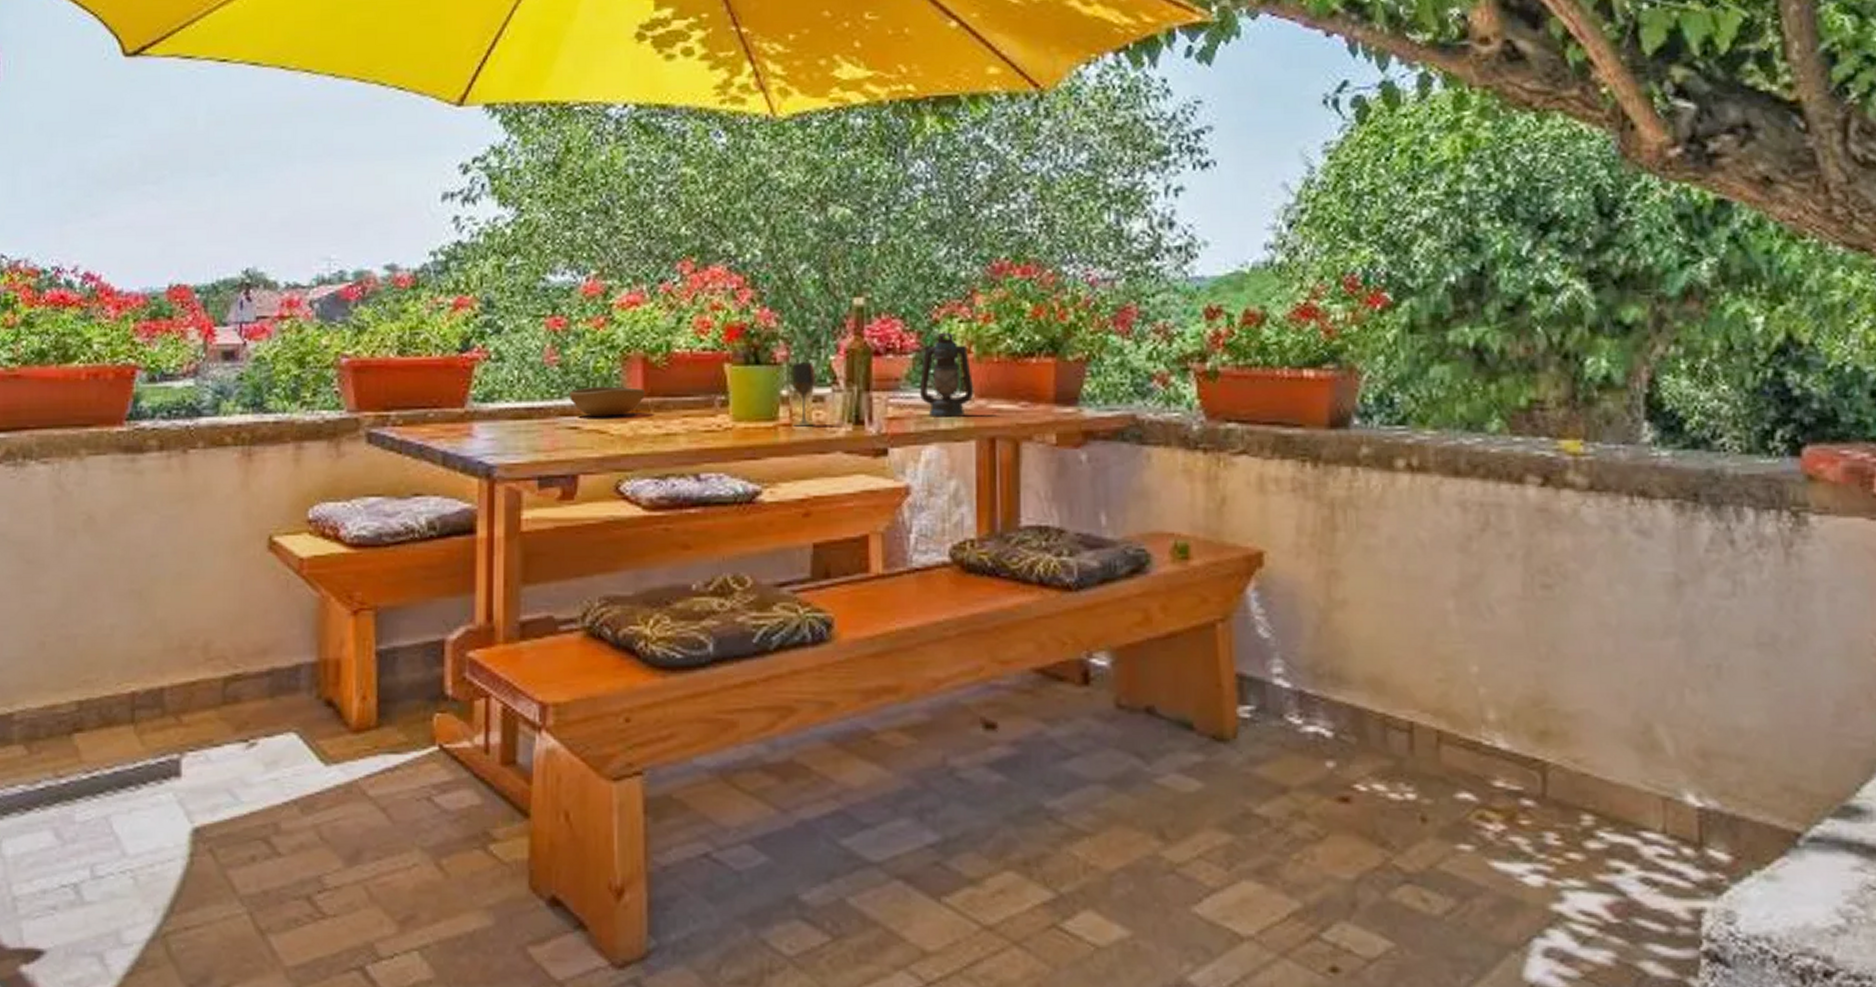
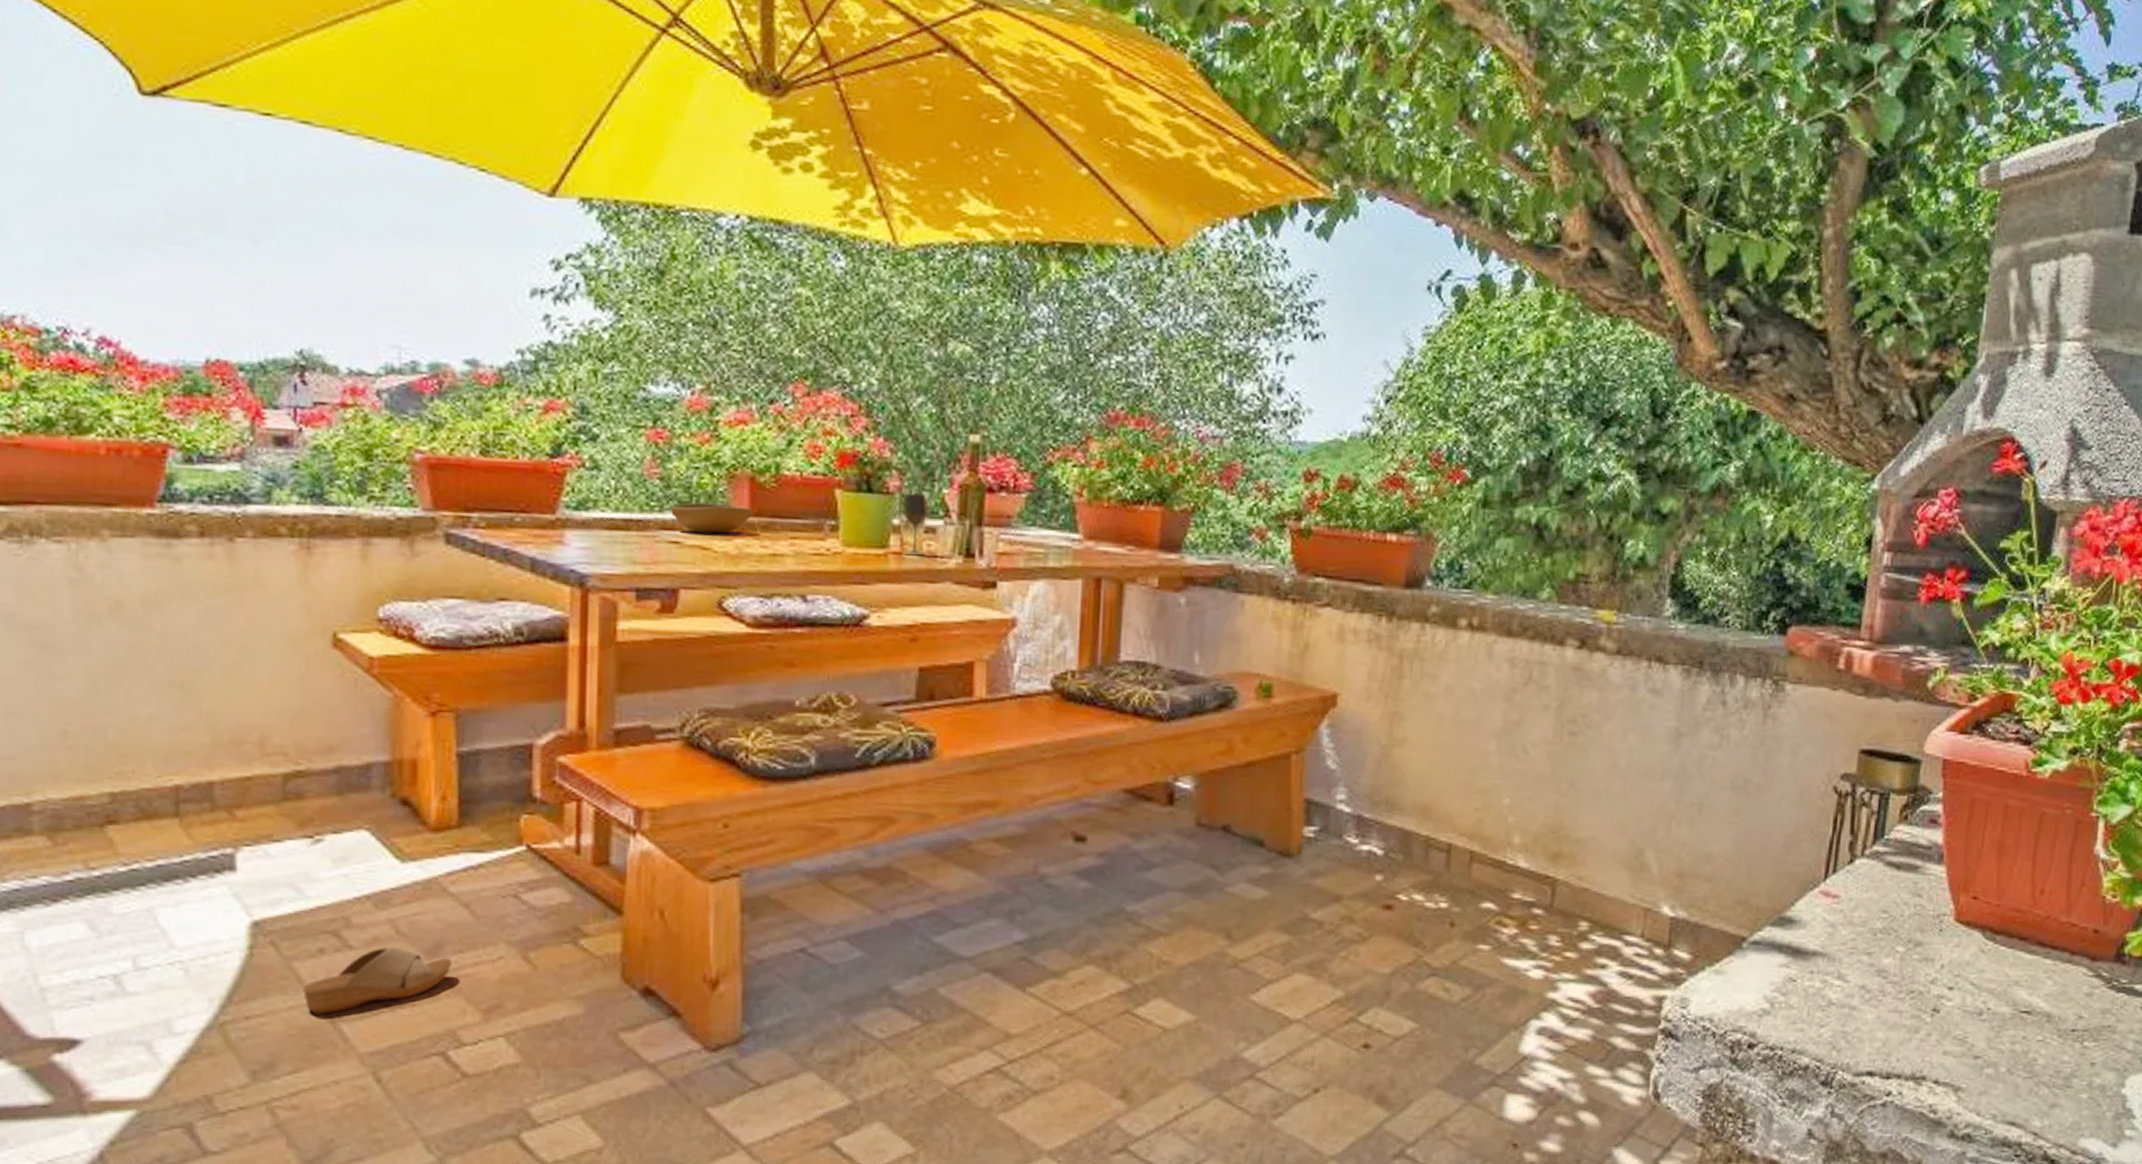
sandal: none [236,853,370,925] -> present [303,946,452,1014]
lantern: present [919,330,974,417] -> none [1030,473,1084,556]

